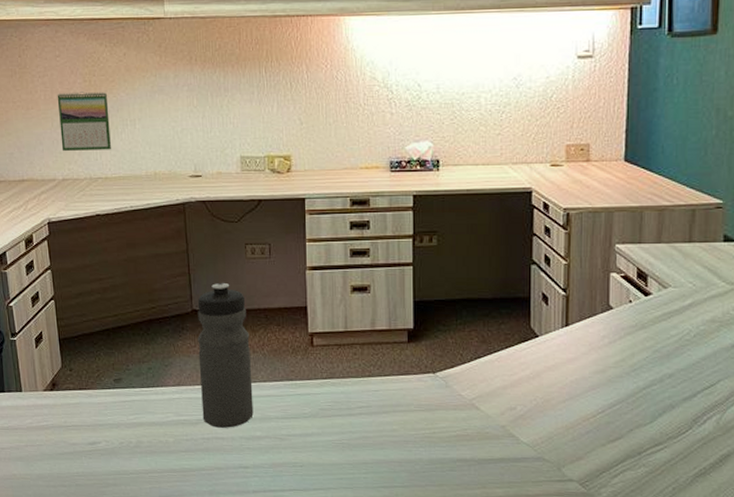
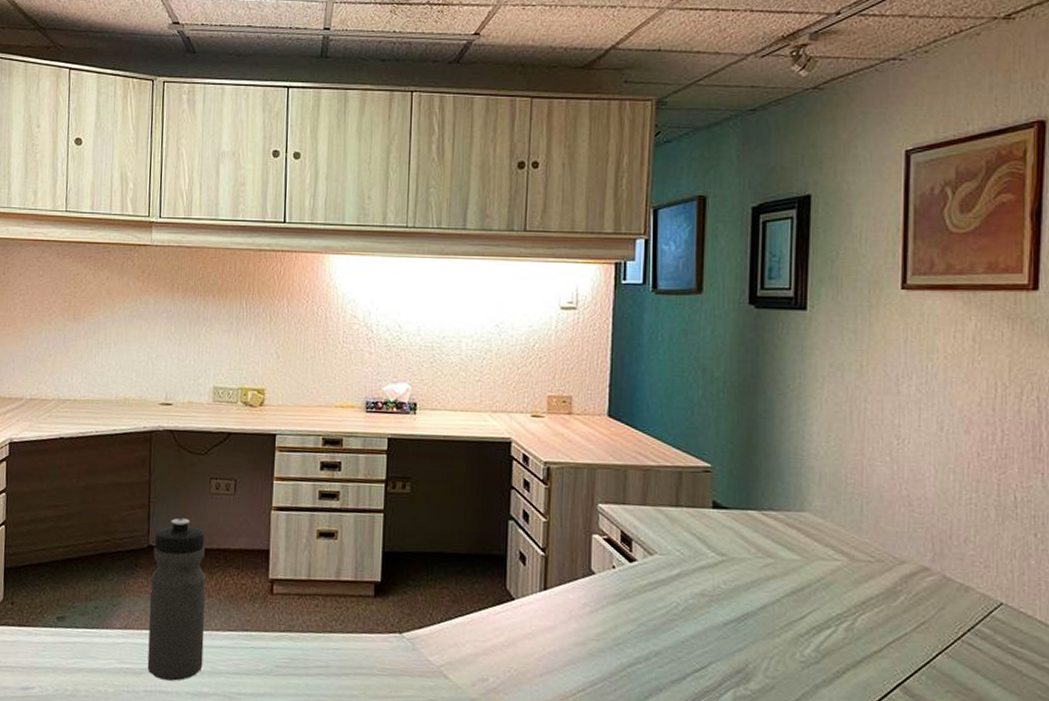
calendar: present [57,91,111,151] -> none [33,311,86,372]

